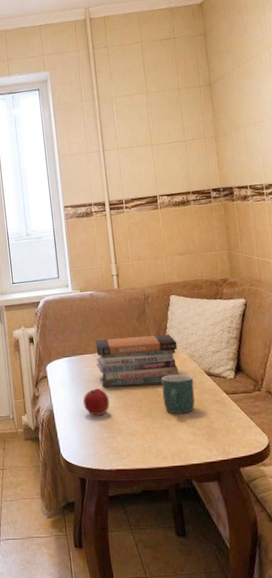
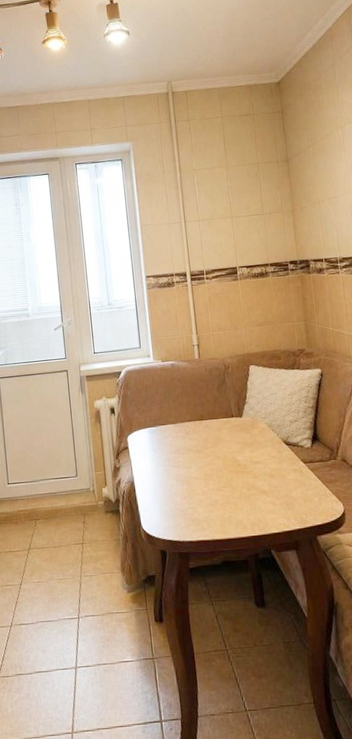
apple: present [83,388,110,416] -> none [164,459,191,487]
book stack: present [95,334,179,387] -> none [176,404,258,457]
mug: present [161,374,195,414] -> none [240,443,274,484]

